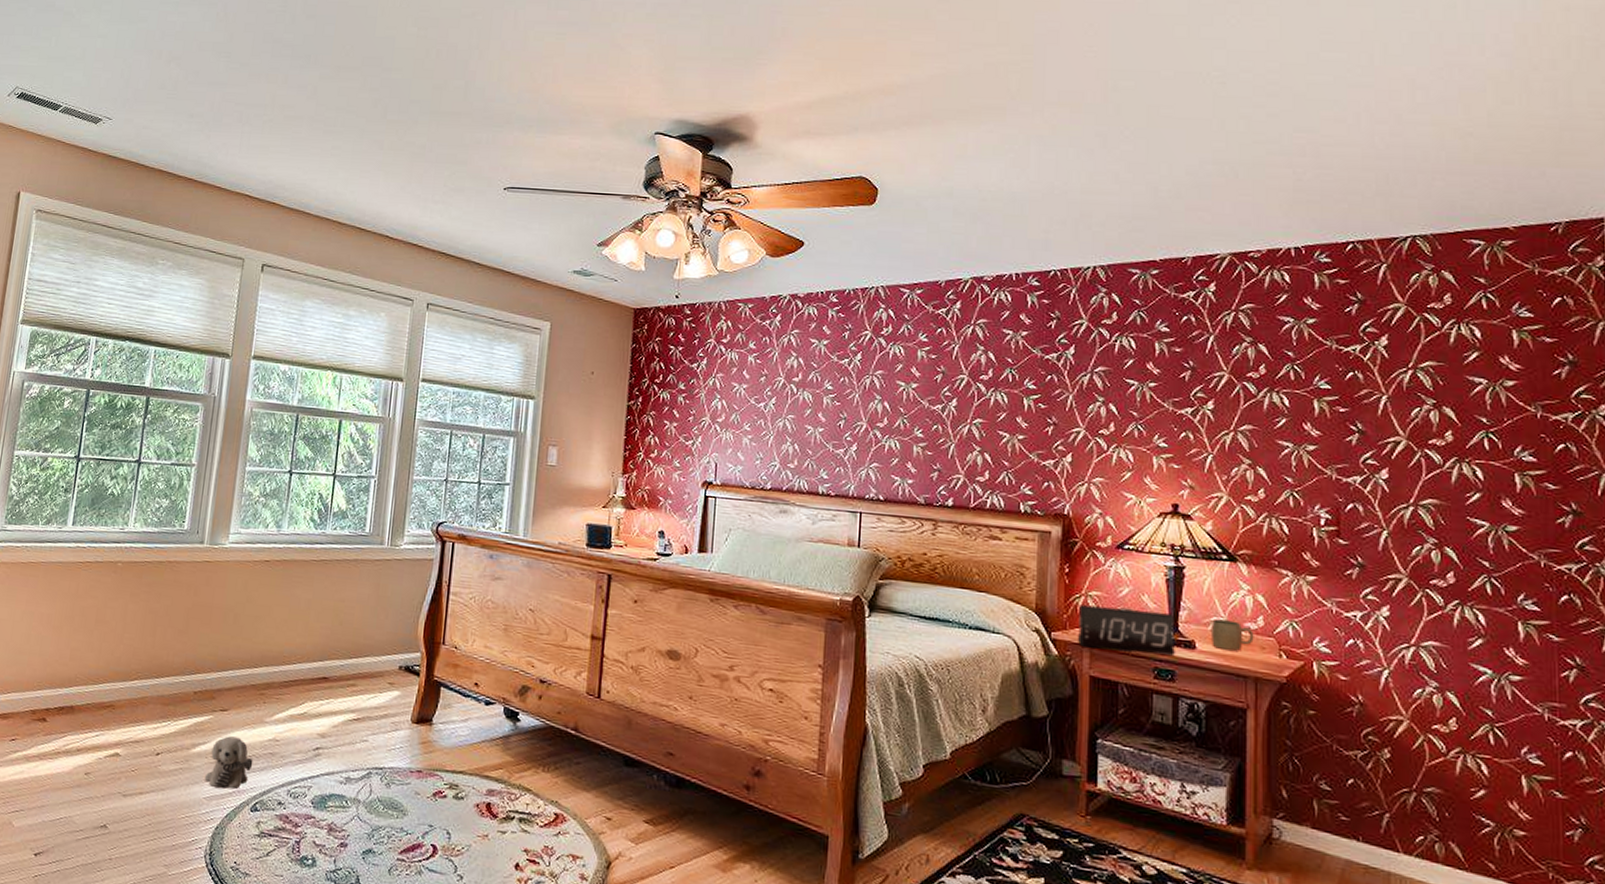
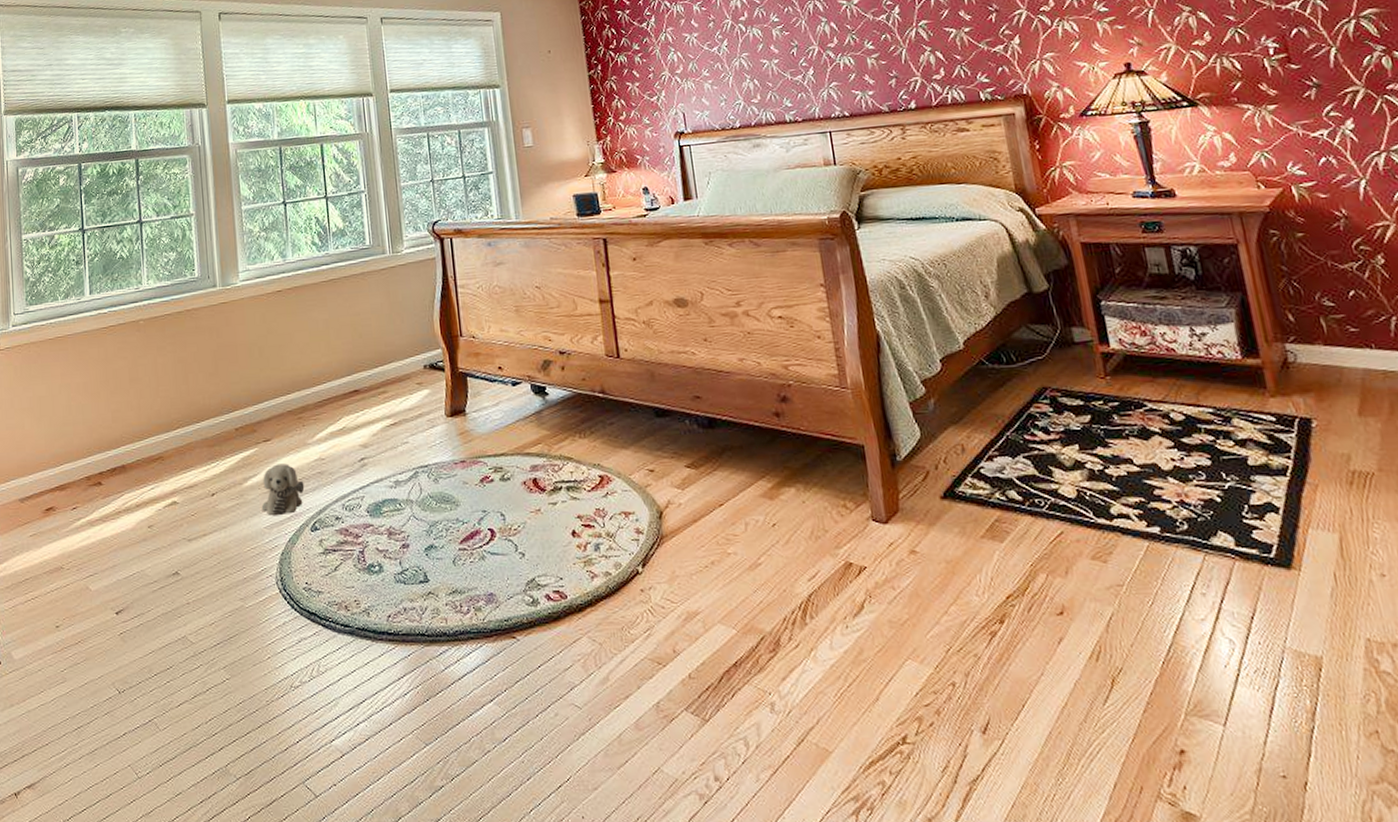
alarm clock: present [1078,604,1175,657] -> none [1056,167,1158,217]
mug: present [1210,619,1254,651] -> none [1185,162,1230,192]

